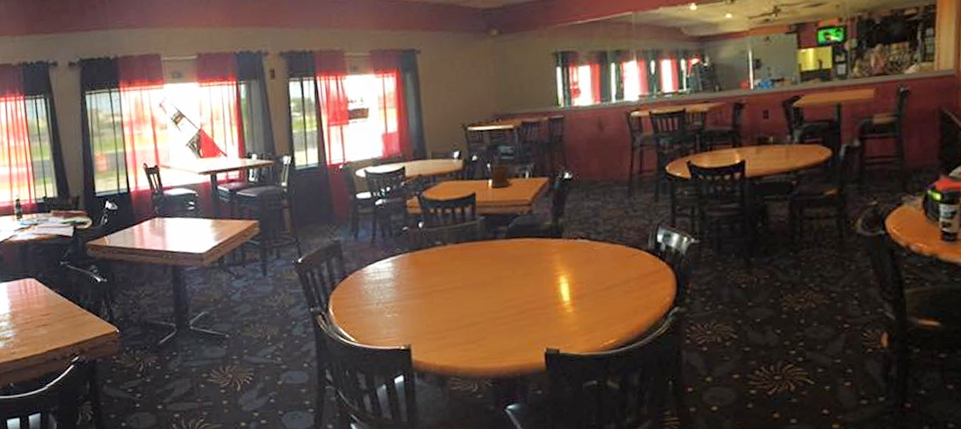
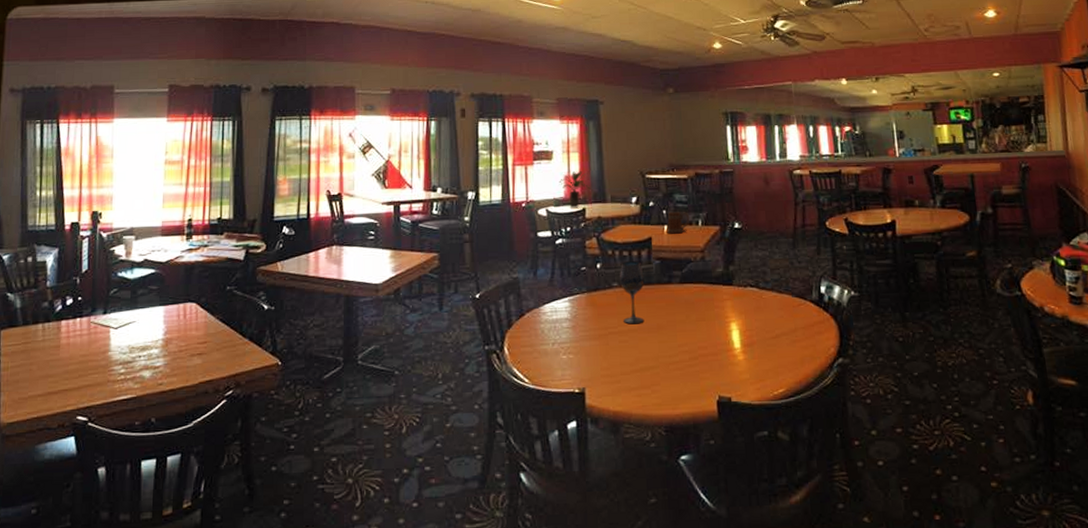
potted plant: none [376,128,409,168] -> present [559,171,590,208]
wineglass: none [443,218,469,282] -> present [620,261,645,325]

